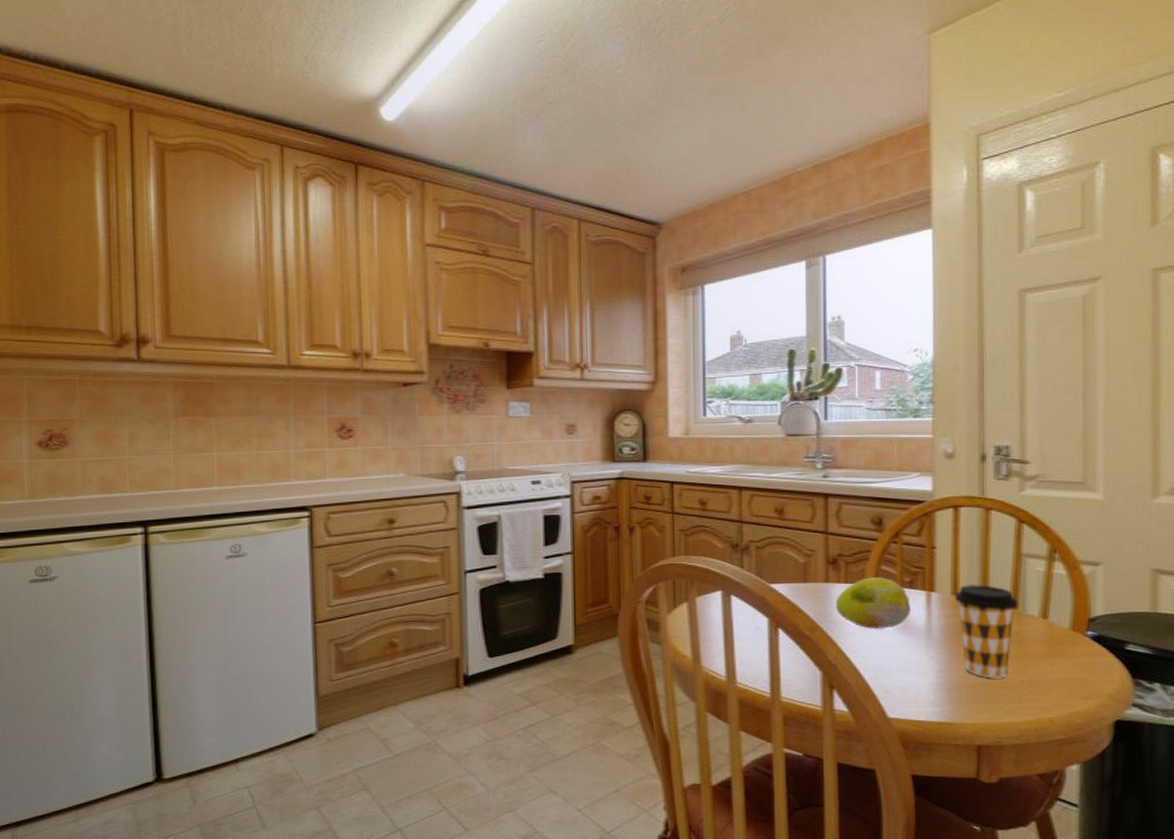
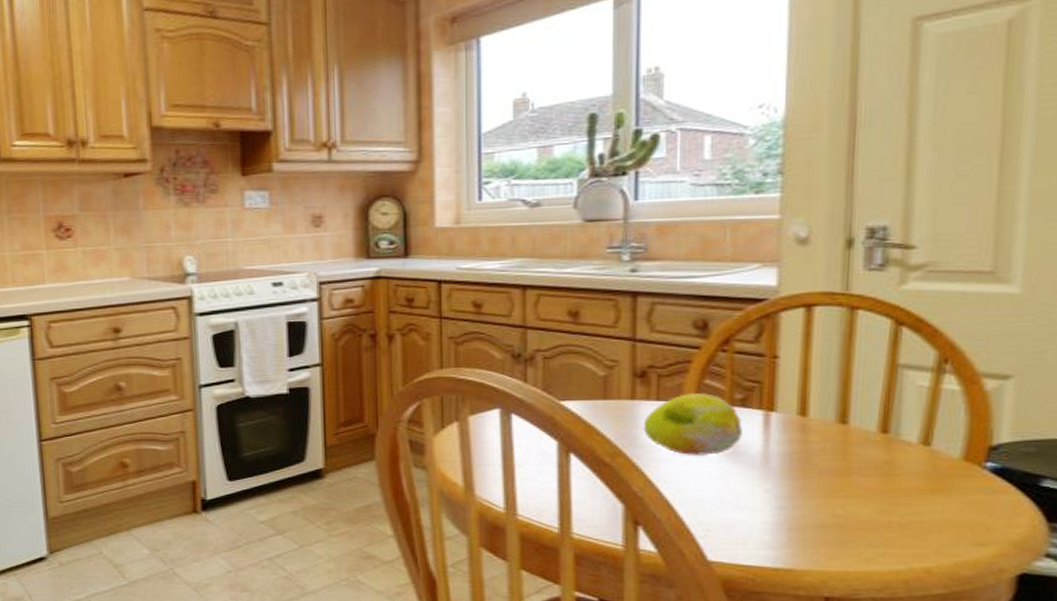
coffee cup: present [954,584,1018,679] -> none [801,402,890,518]

